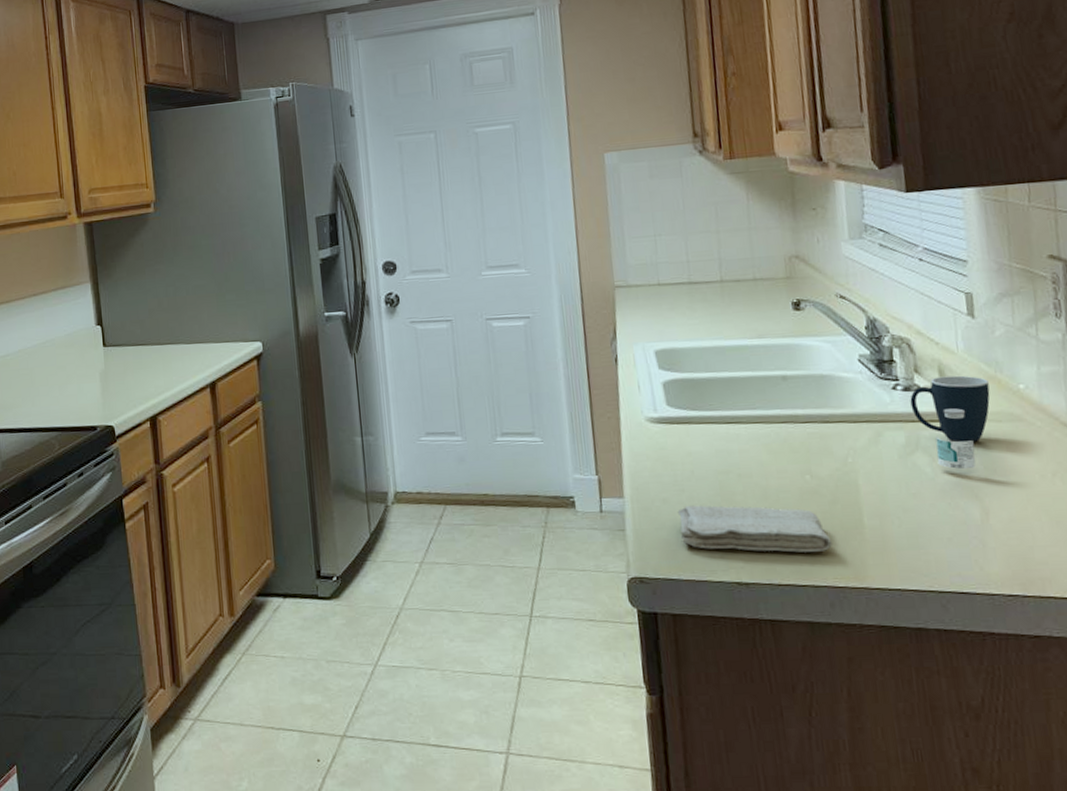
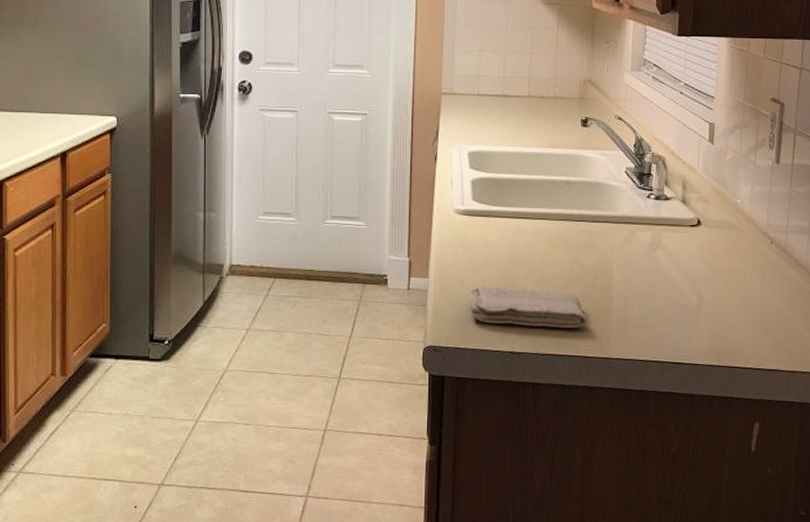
mug: present [910,375,990,443] -> none [659,189,716,244]
jar: present [935,408,976,470] -> none [672,216,700,265]

